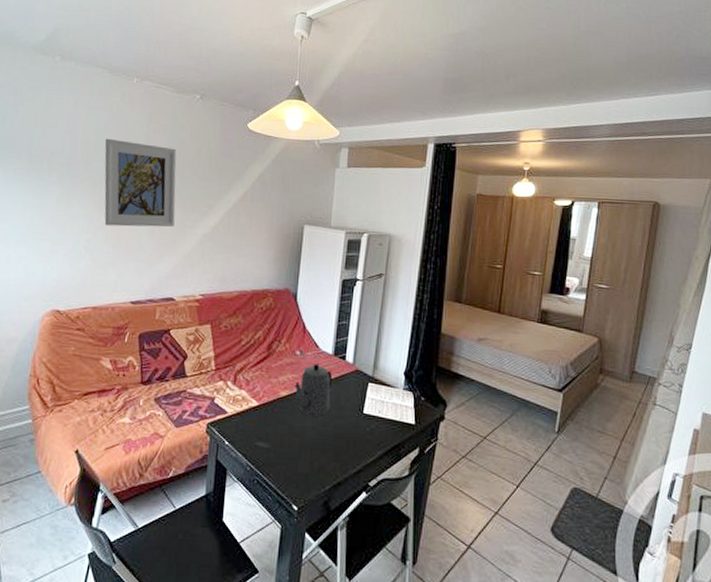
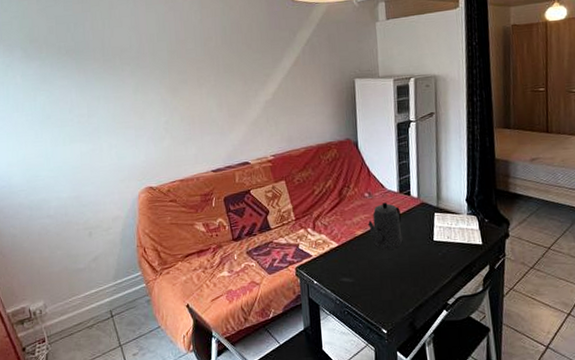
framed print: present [104,138,177,227] -> none [165,28,239,107]

